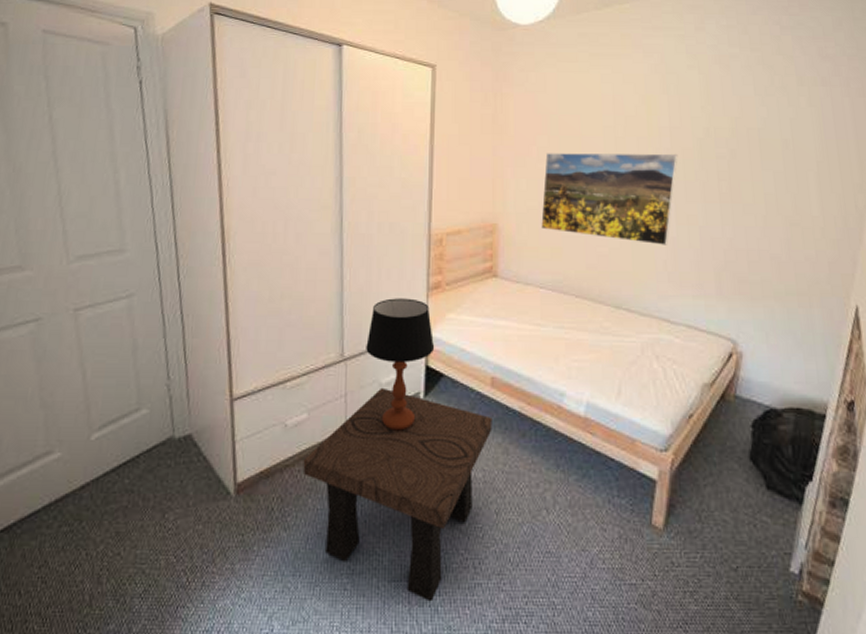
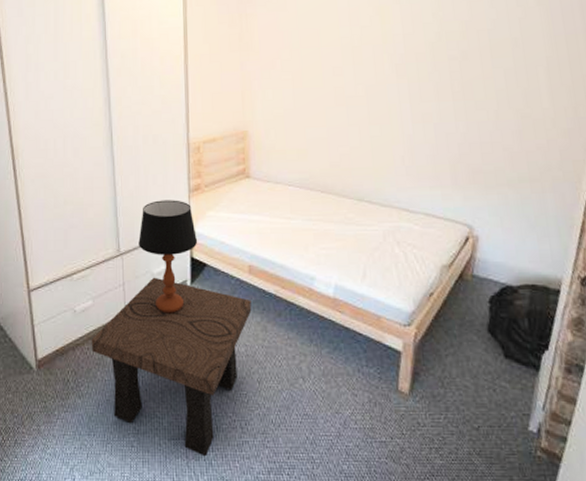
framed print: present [541,153,678,245] -> none [287,58,412,143]

